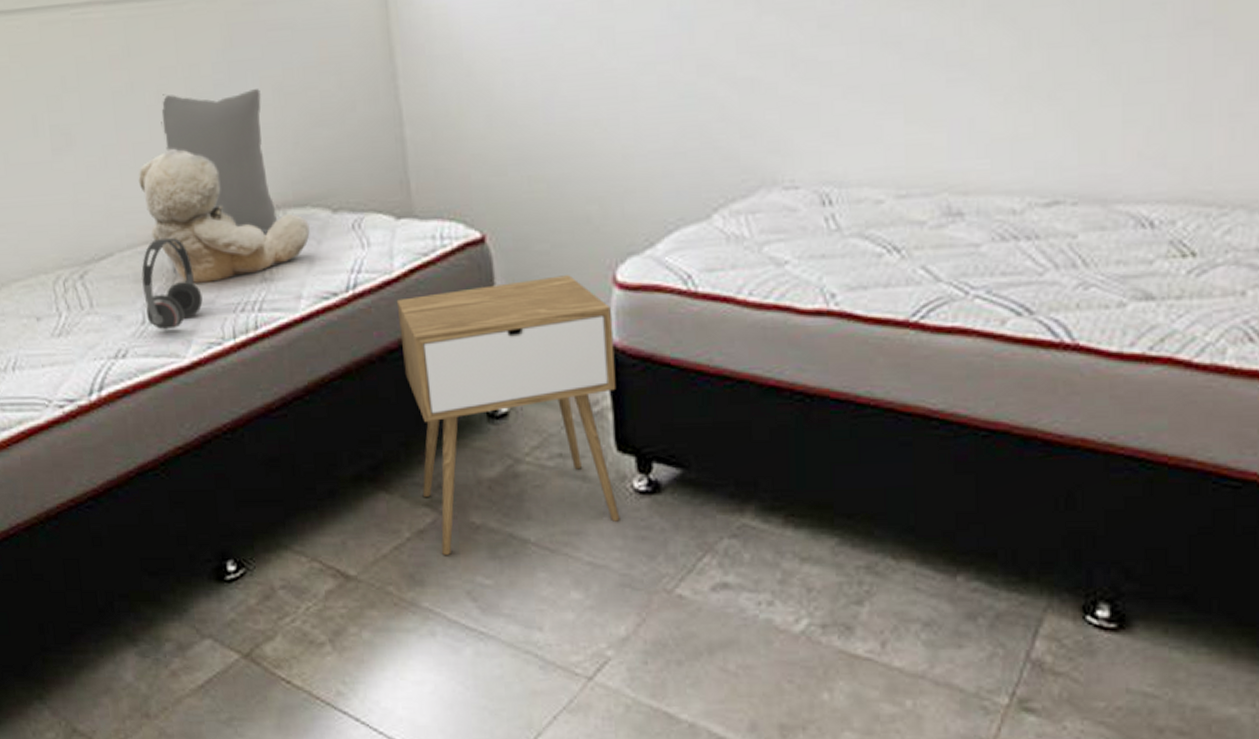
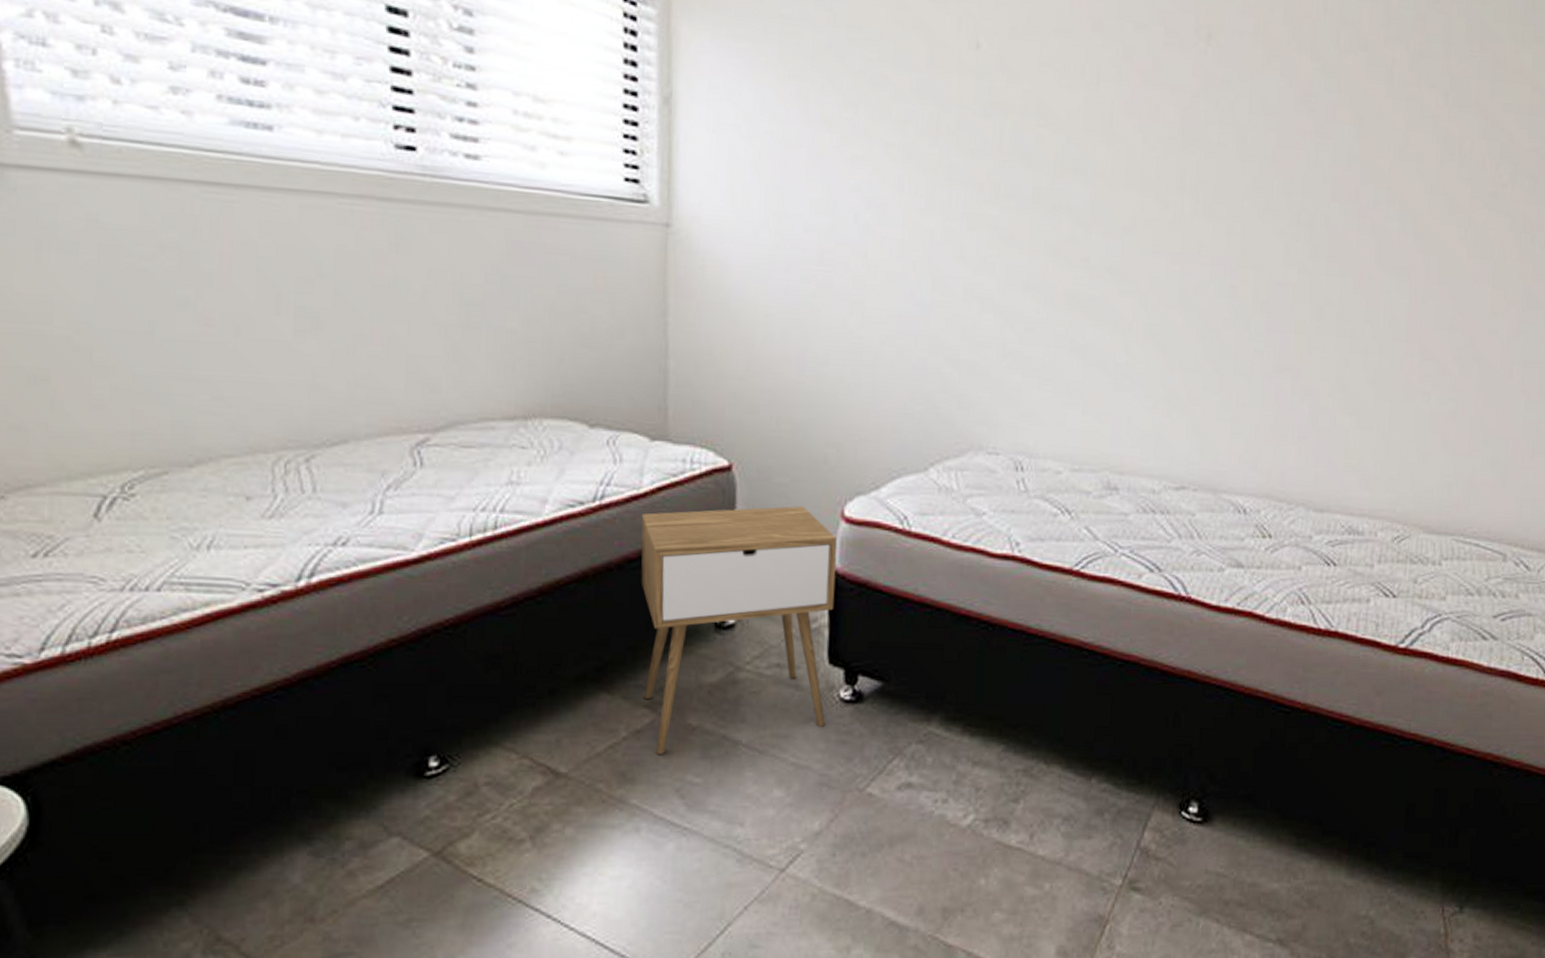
teddy bear: present [138,148,310,283] -> none [388,347,564,480]
headphones: present [141,238,203,331] -> none [375,432,442,523]
pillow: present [161,89,278,231] -> none [422,294,533,437]

